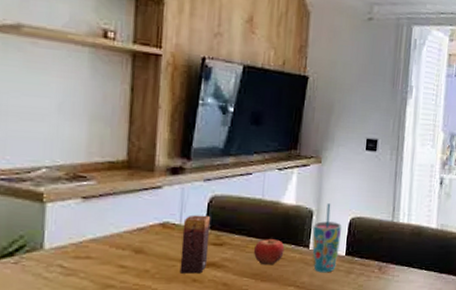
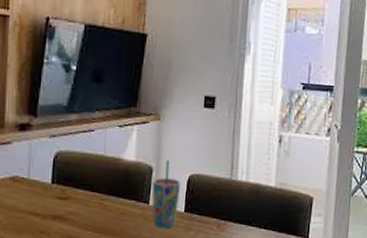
candle: present [179,215,211,274] -> none [28,169,57,226]
fruit: present [253,236,285,266] -> none [96,192,126,220]

